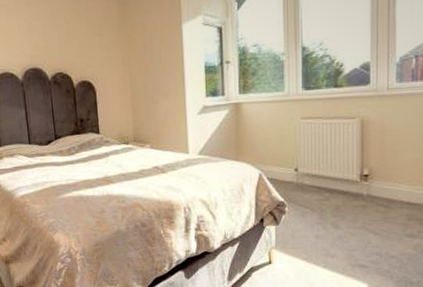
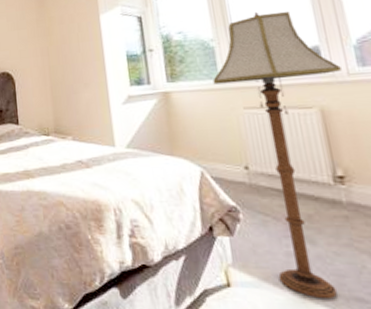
floor lamp: none [279,27,383,268] -> present [212,11,342,300]

